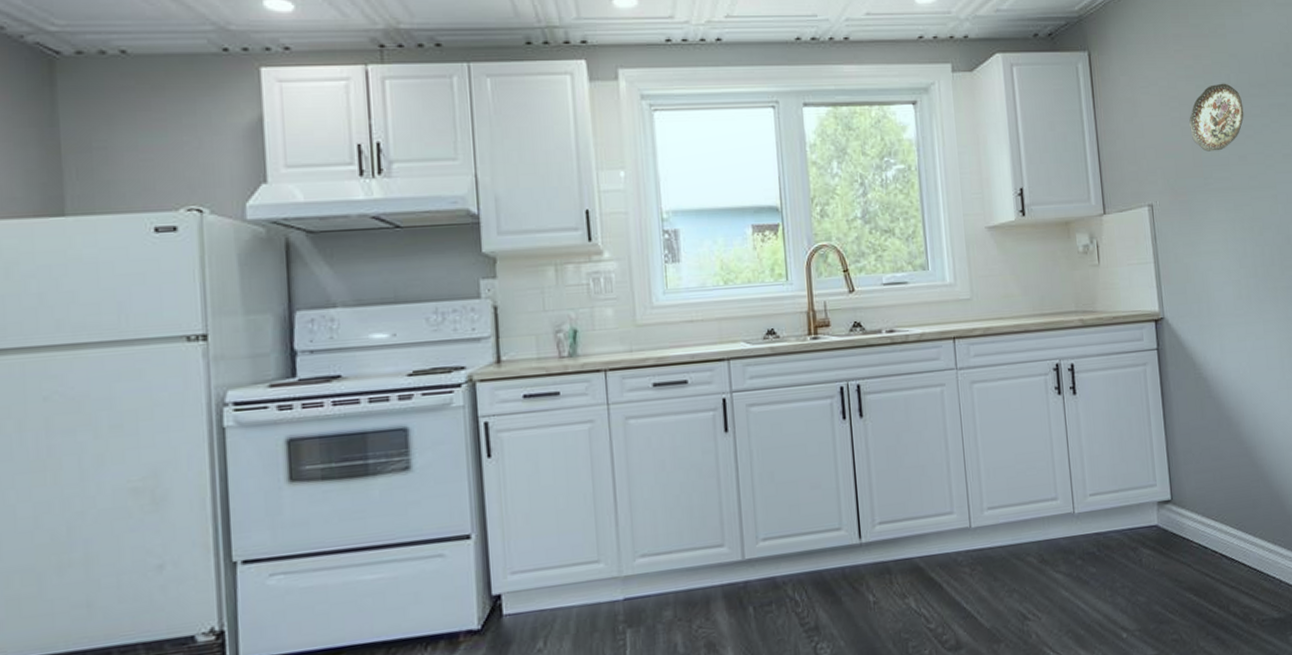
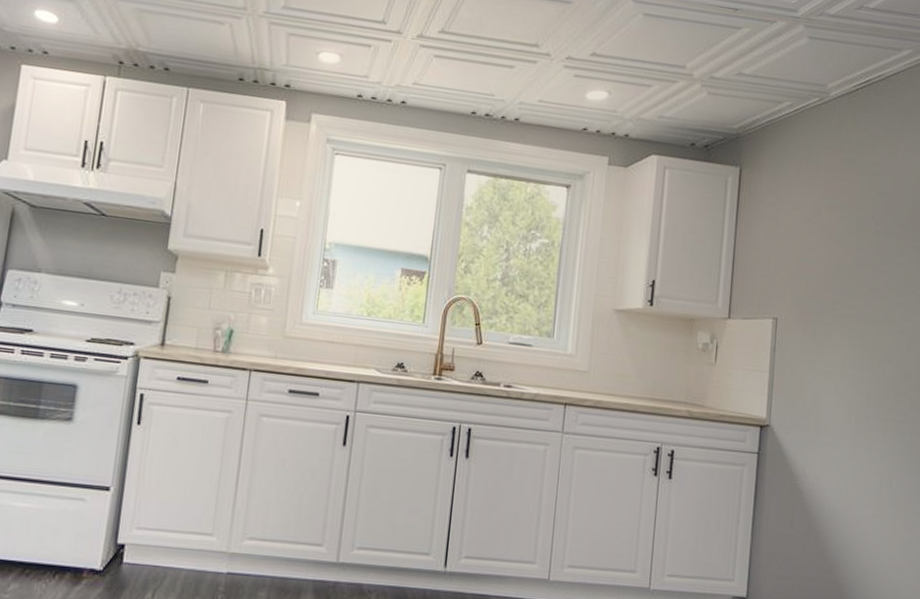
decorative plate: present [1189,83,1244,152] -> none [827,217,884,280]

